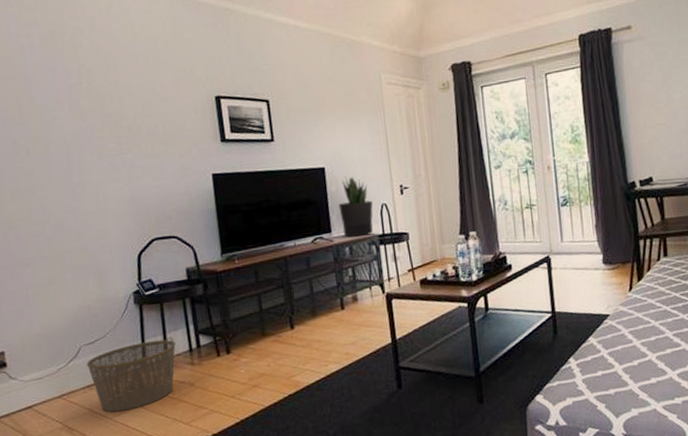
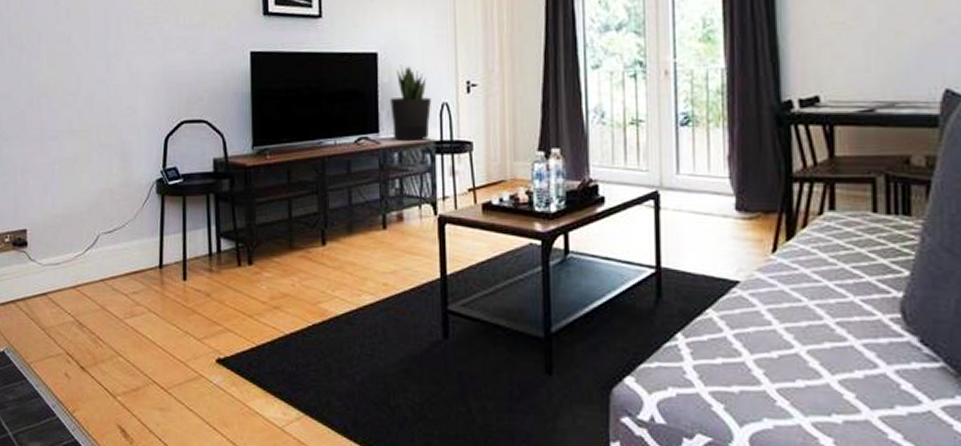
basket: present [86,337,176,413] -> none [103,236,195,314]

